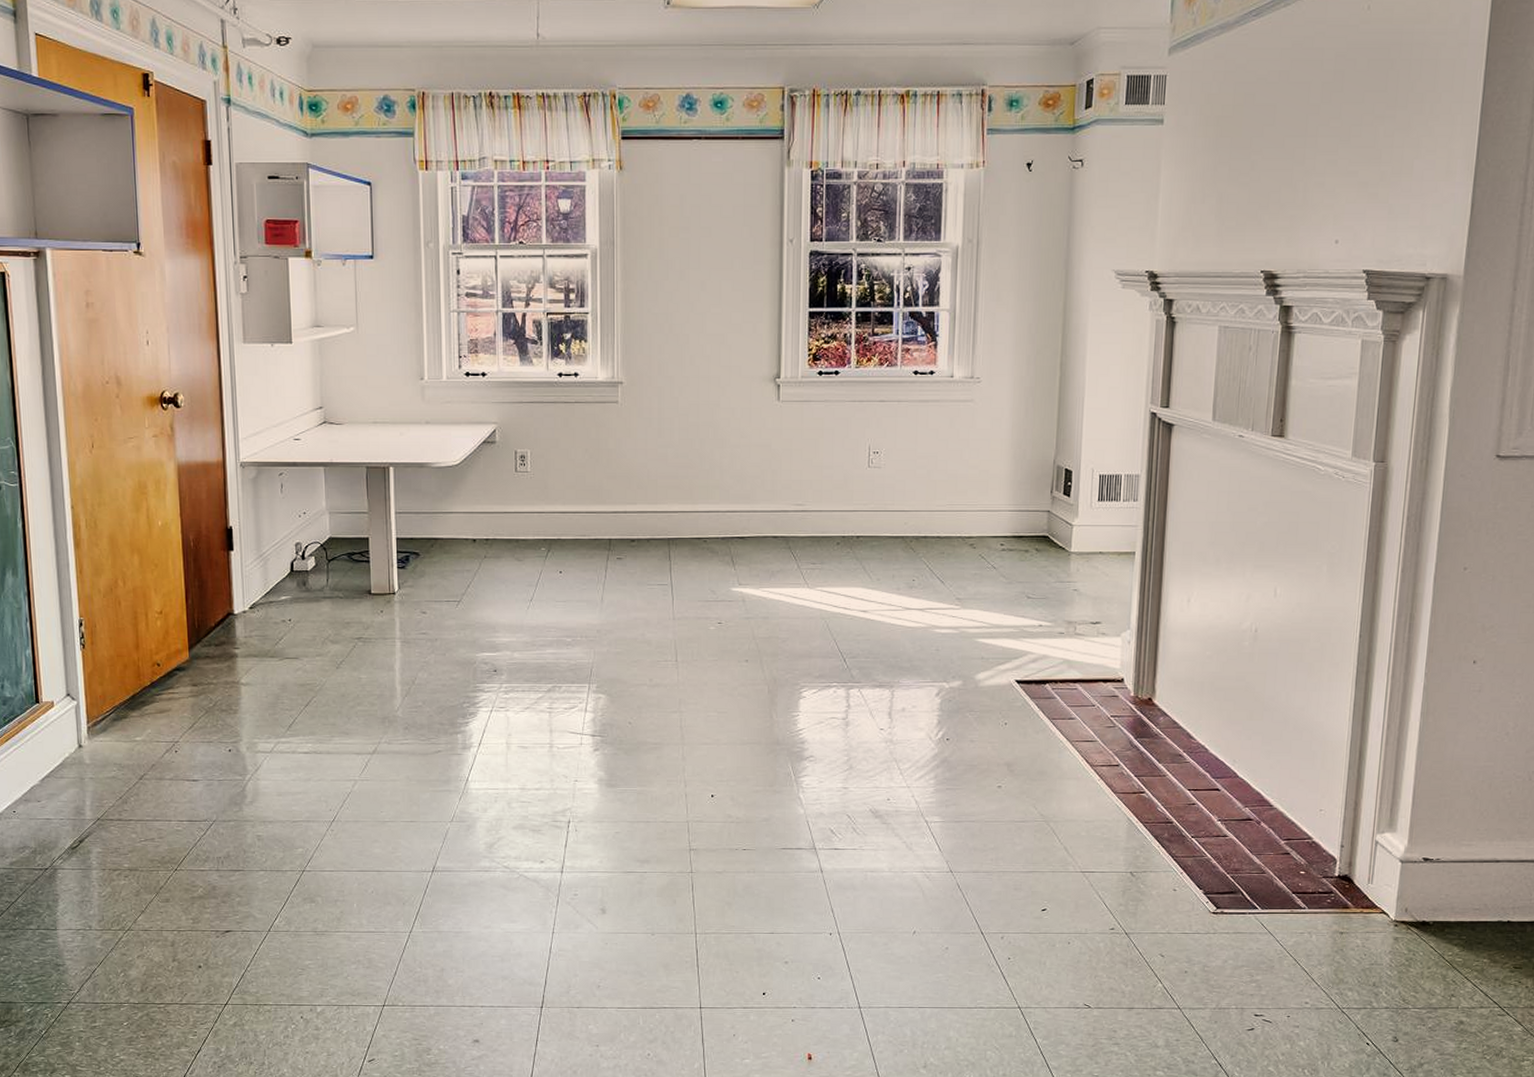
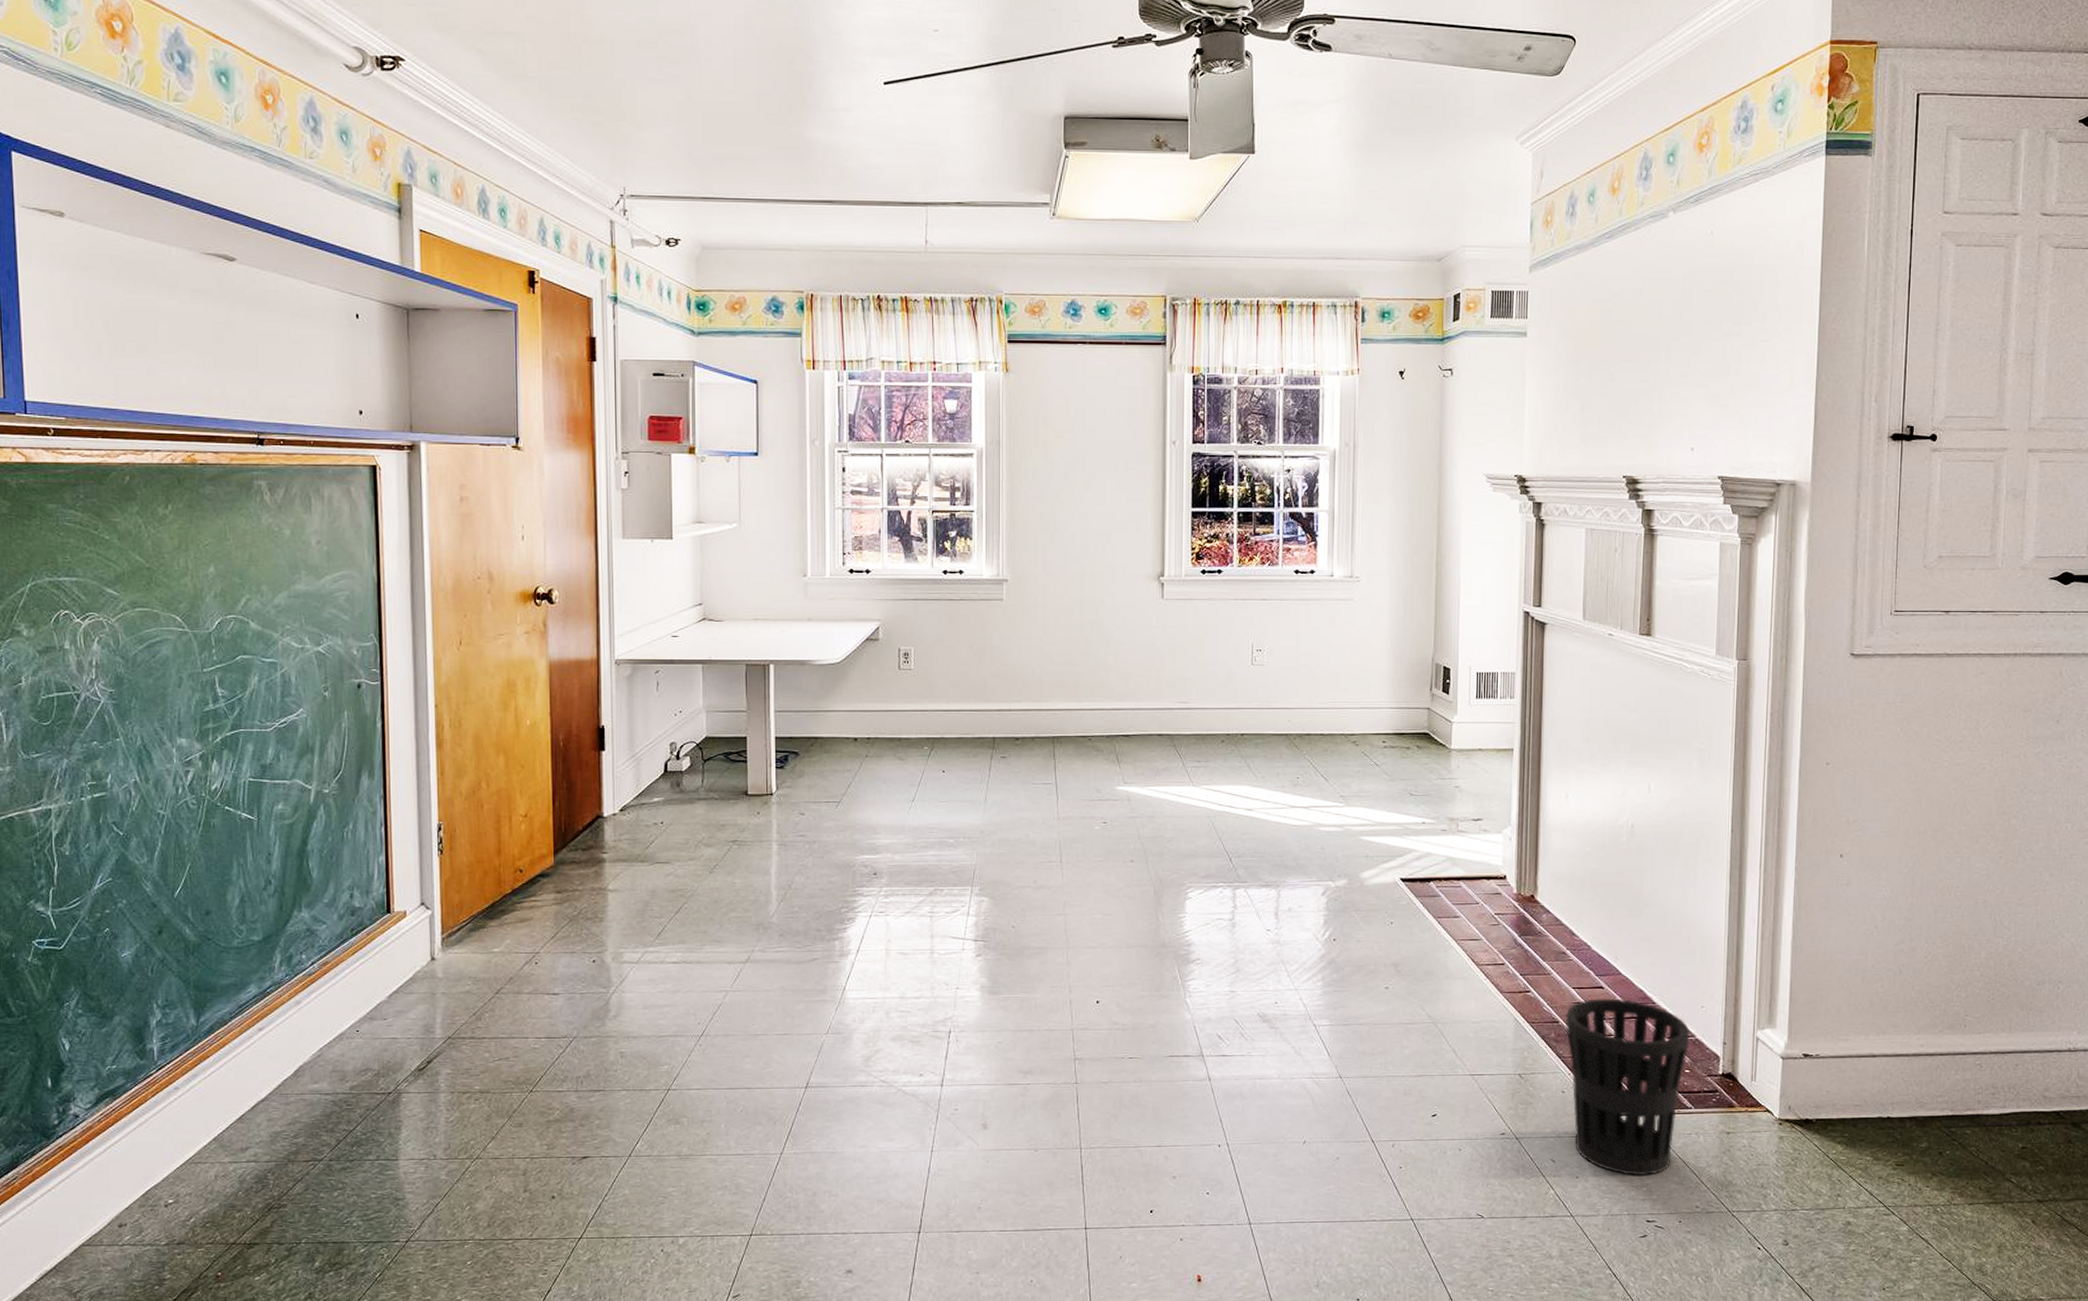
wastebasket: none [1180,800,1306,972] -> present [1566,998,1689,1176]

